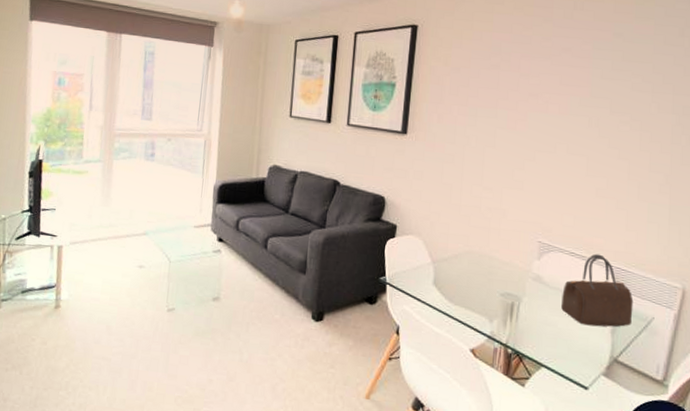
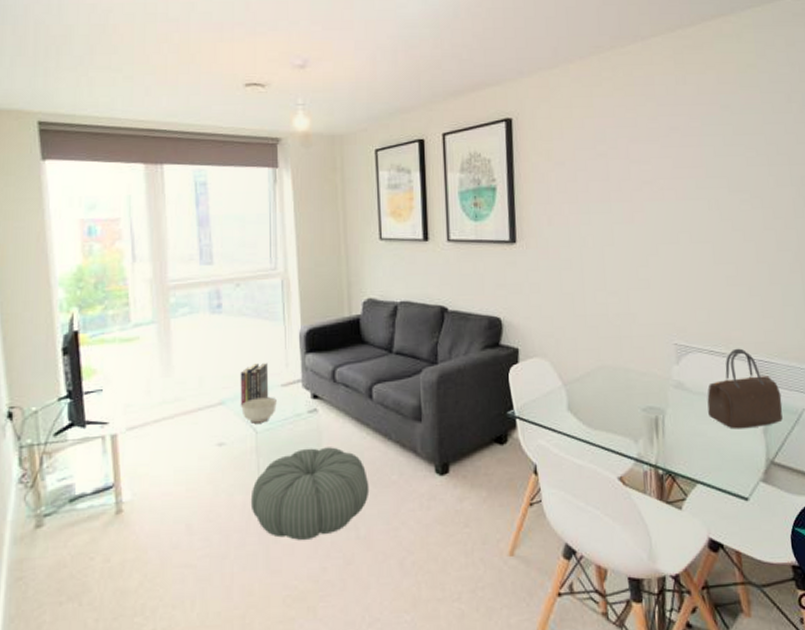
pouf: none [158,281,256,355] -> present [250,447,370,540]
books: none [160,206,185,238] -> present [240,363,269,406]
bowl: none [160,233,189,255] -> present [241,397,277,423]

